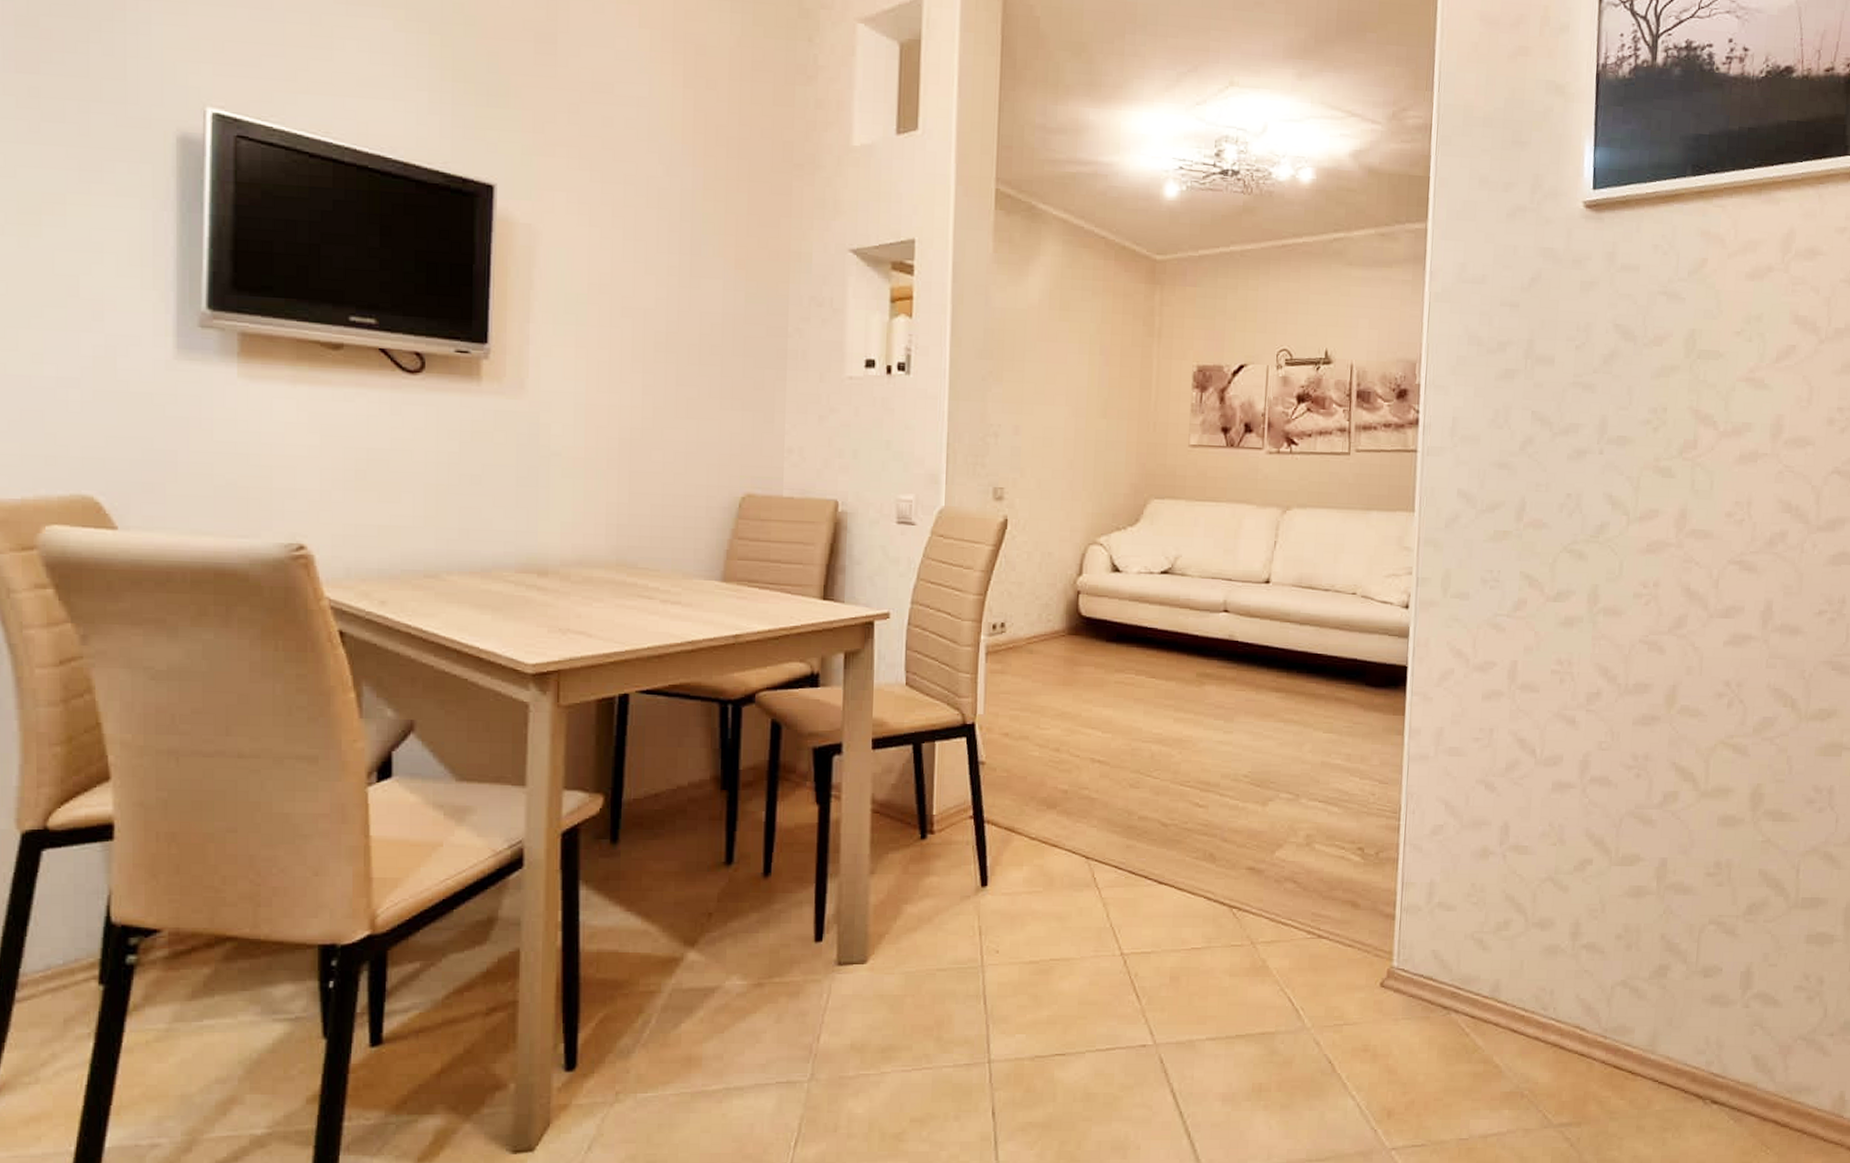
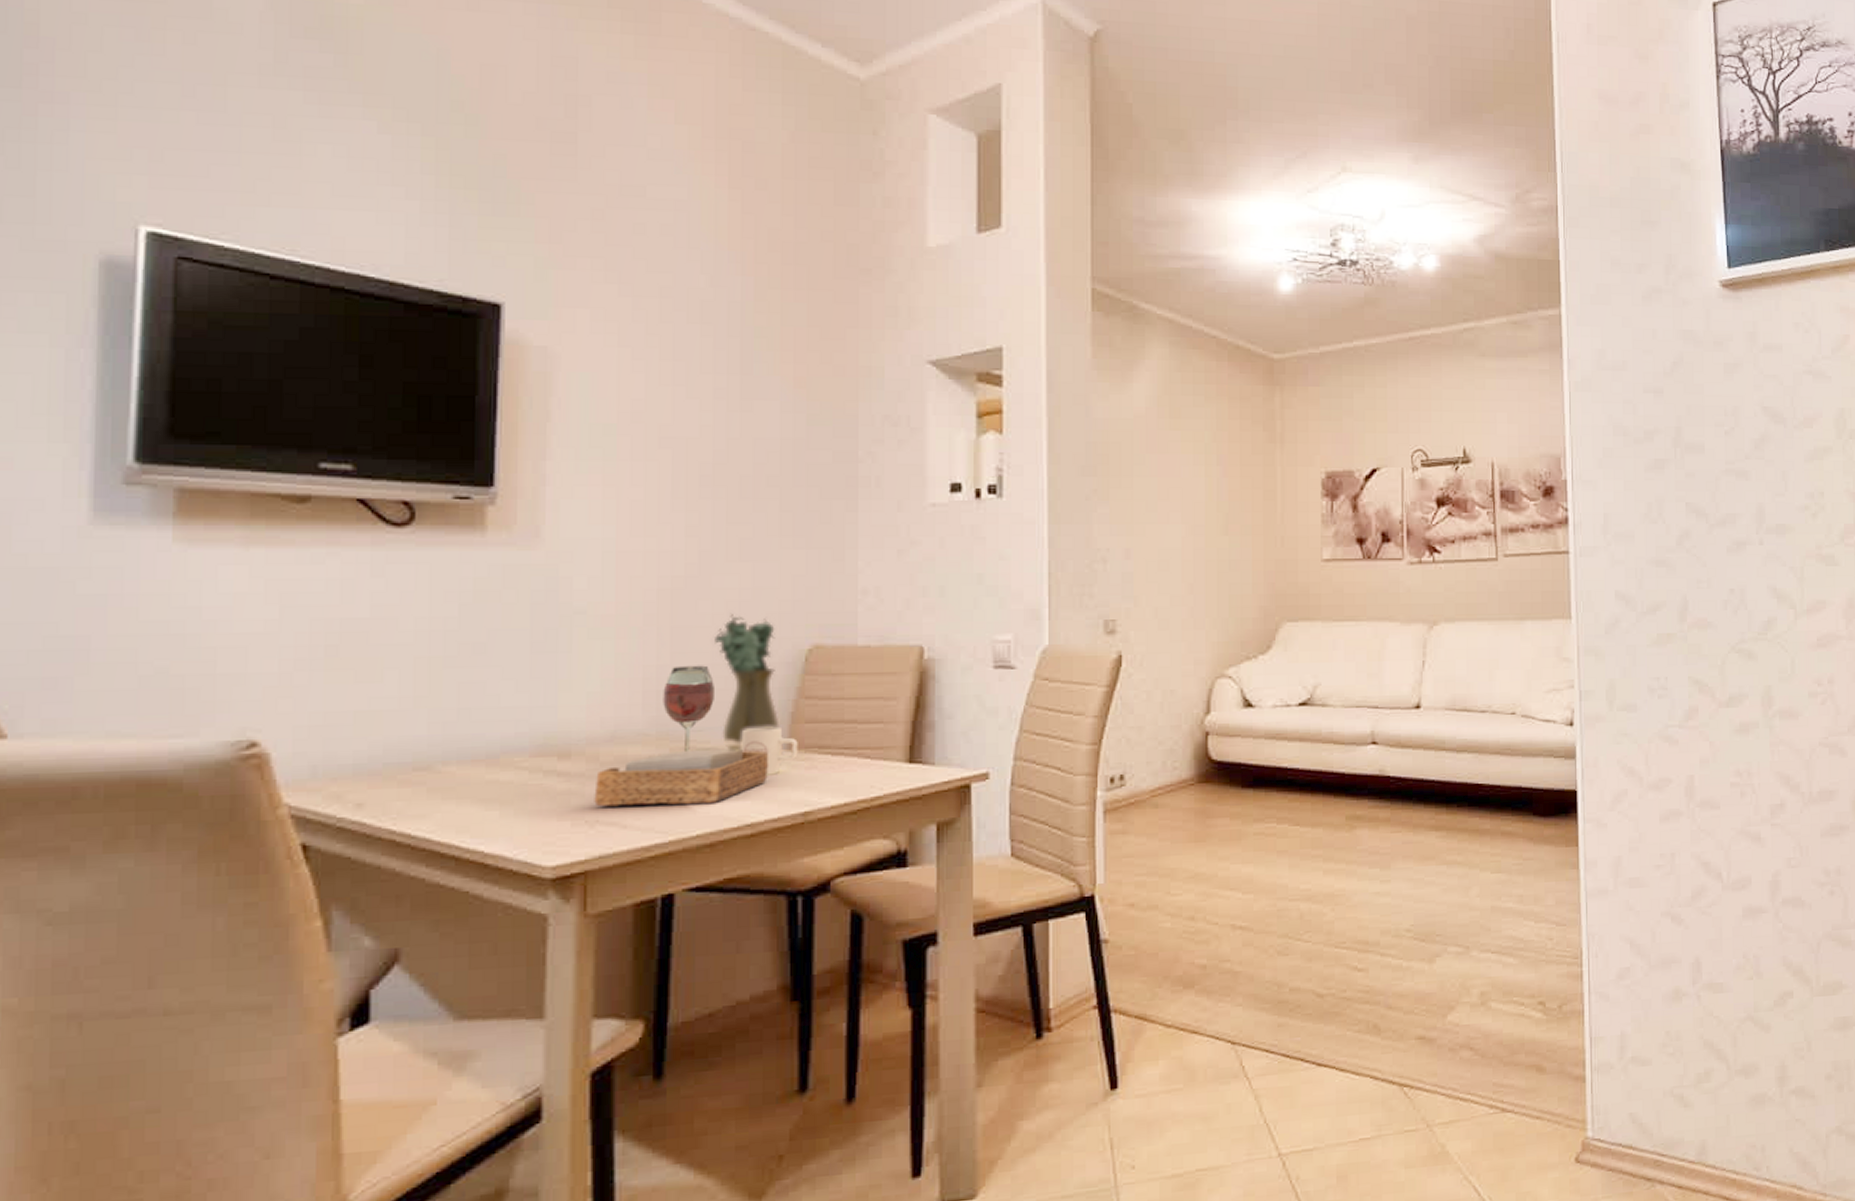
napkin holder: none [566,575,708,622] -> present [594,748,769,807]
wineglass: none [622,504,664,578] -> present [663,665,714,753]
vase: none [665,462,717,580] -> present [715,613,780,751]
mug: none [685,560,732,602] -> present [741,726,798,775]

